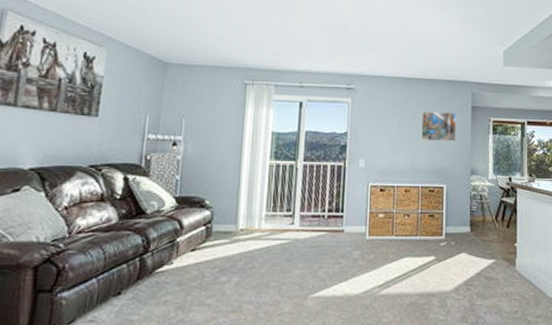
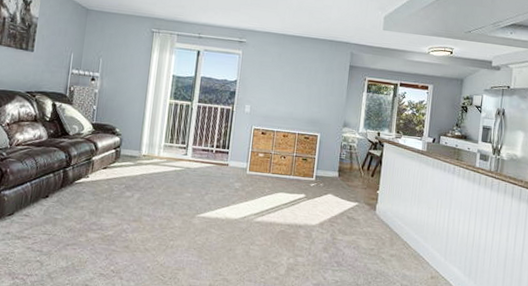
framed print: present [421,112,457,142] -> none [301,67,335,97]

